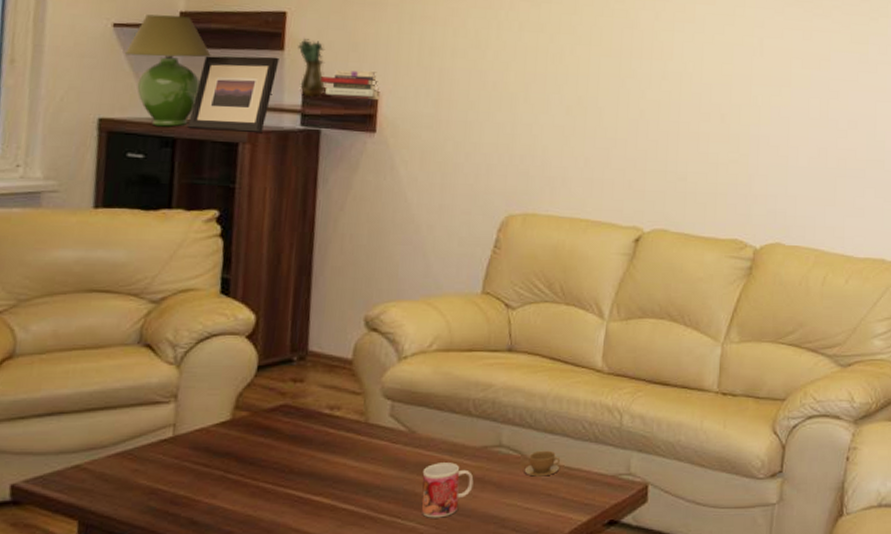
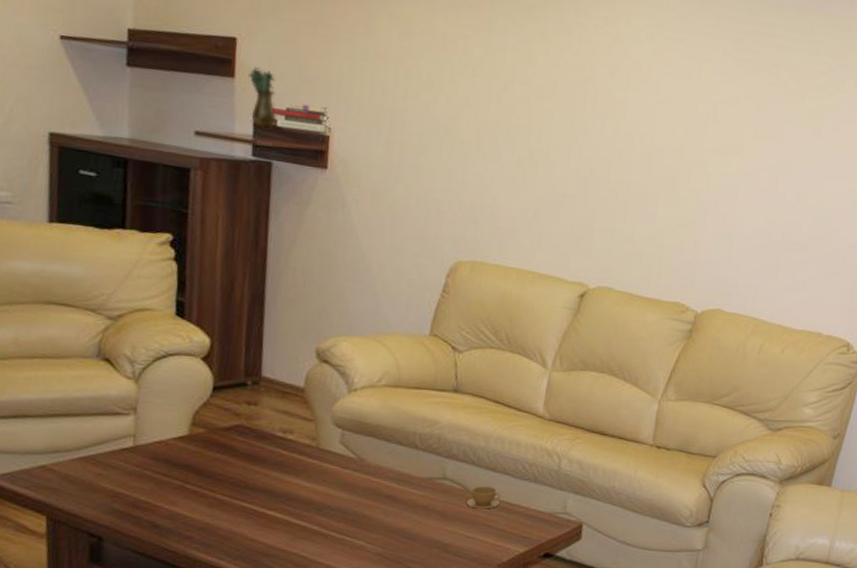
table lamp: present [125,14,211,127] -> none [74,29,161,148]
picture frame: present [188,56,279,132] -> none [139,77,230,160]
mug: present [421,462,474,518] -> none [369,489,419,539]

